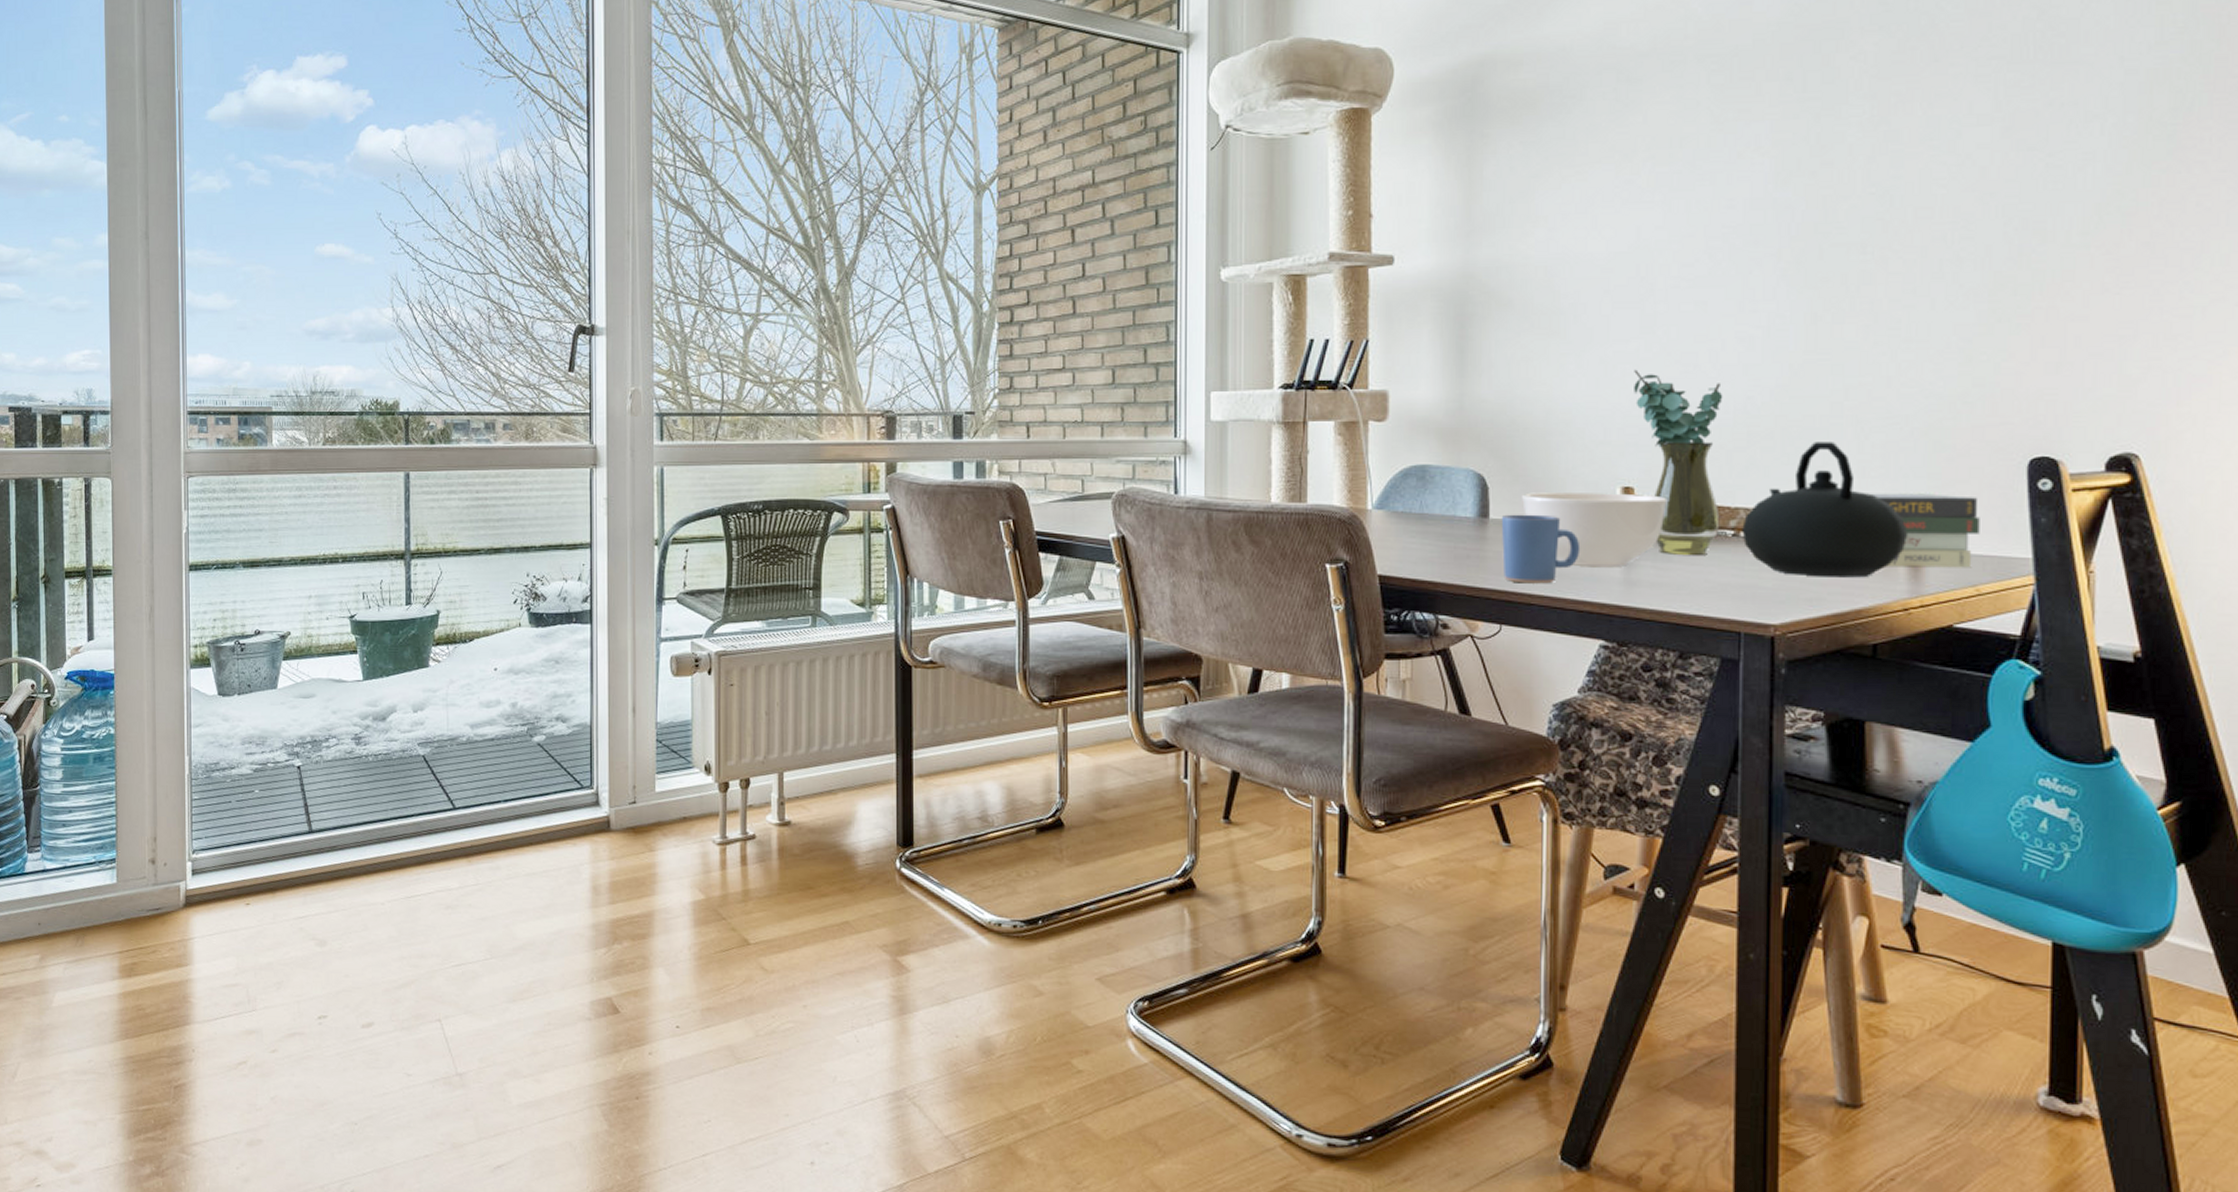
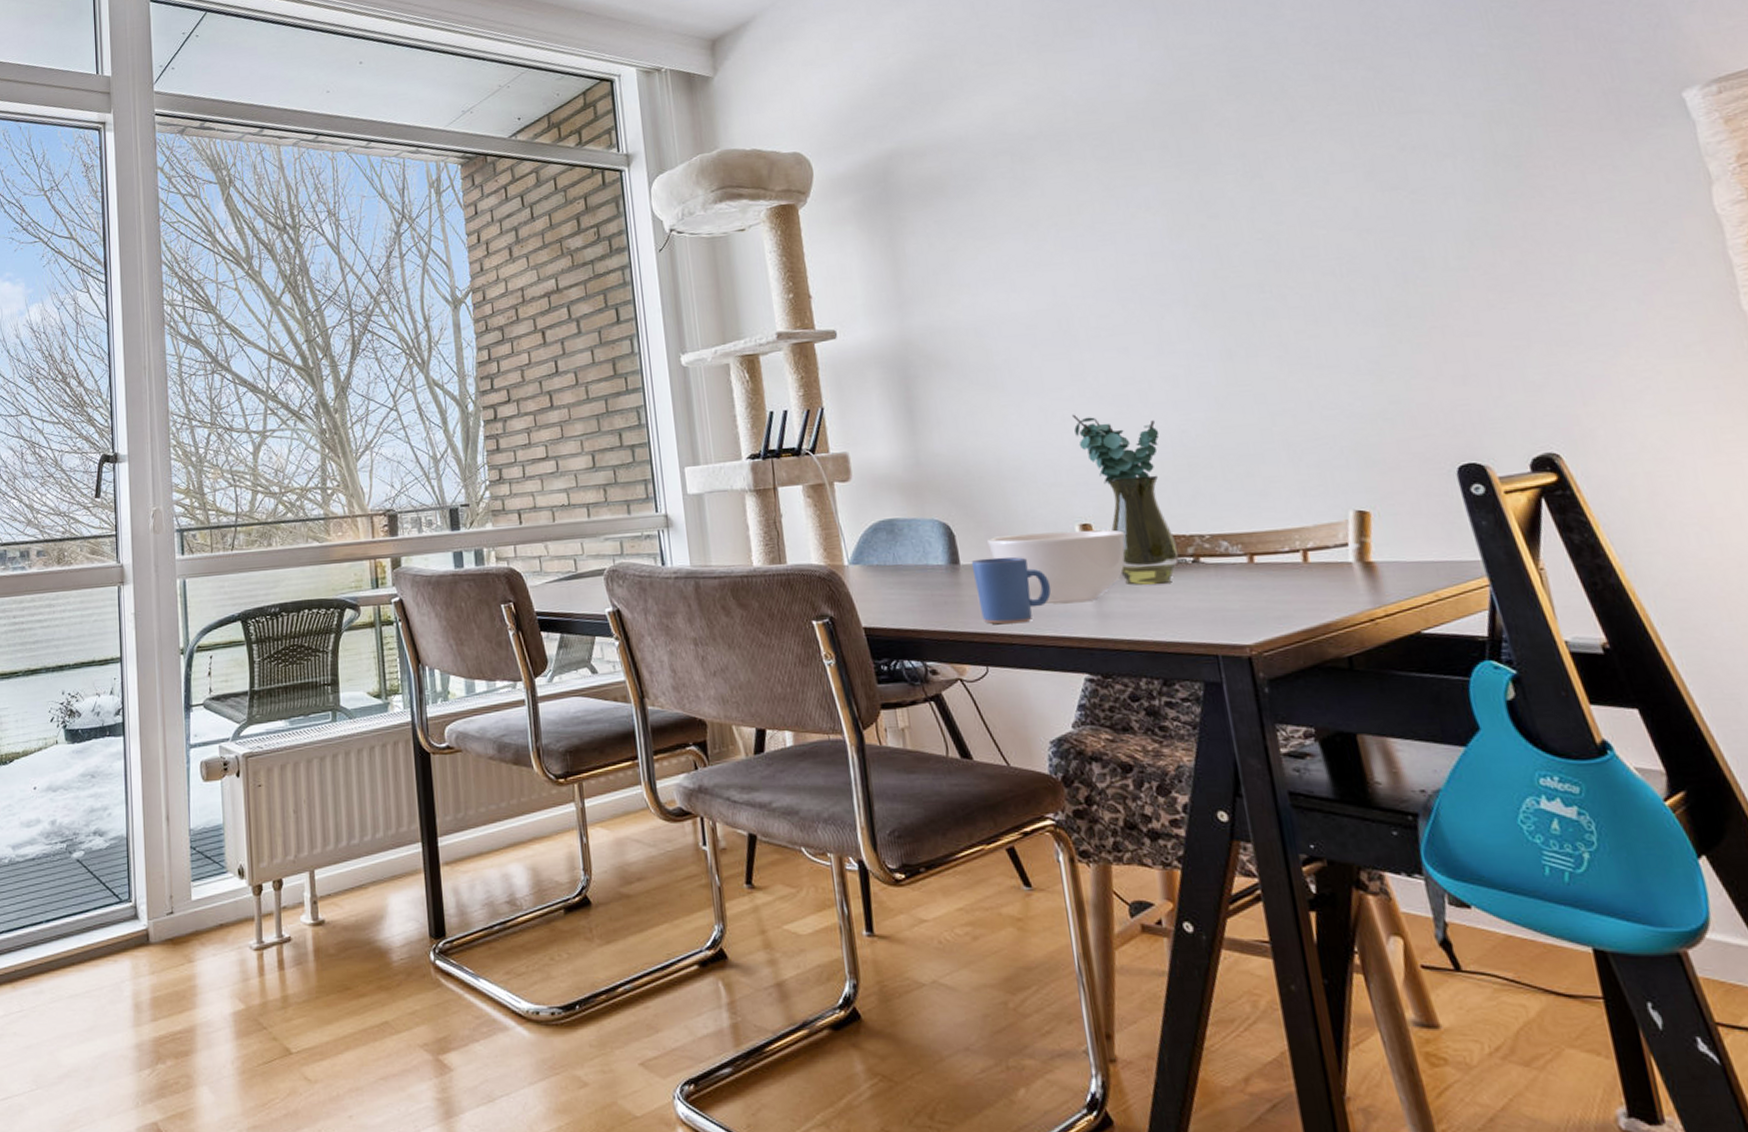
teapot: present [1742,442,1909,578] -> none [1200,466,1360,595]
books: present [1872,493,1980,568] -> none [1316,506,1427,580]

